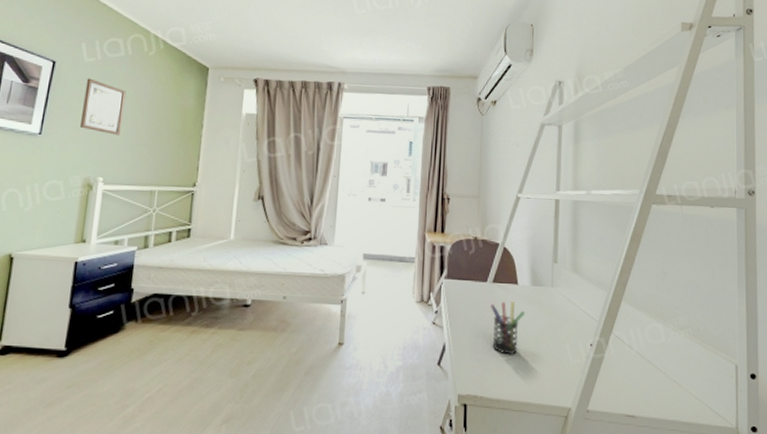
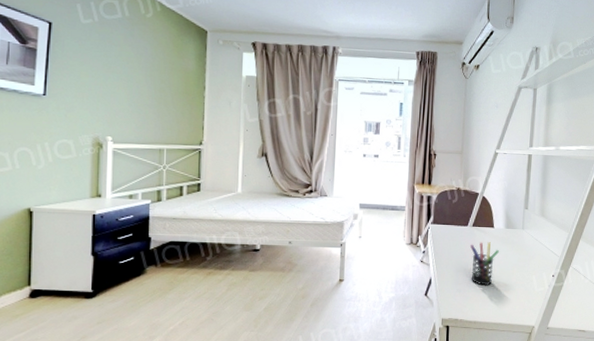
picture frame: present [80,78,127,135] -> none [84,40,127,96]

